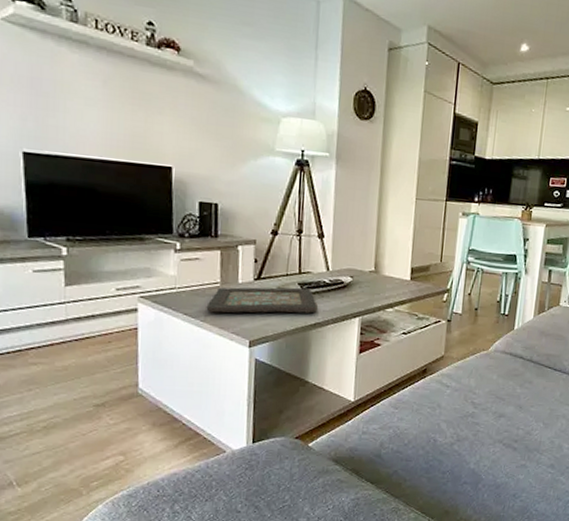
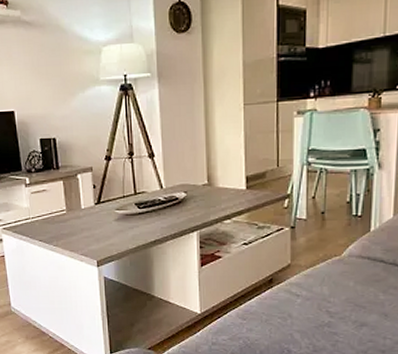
decorative tray: present [206,287,319,314] -> none [57,207,157,238]

